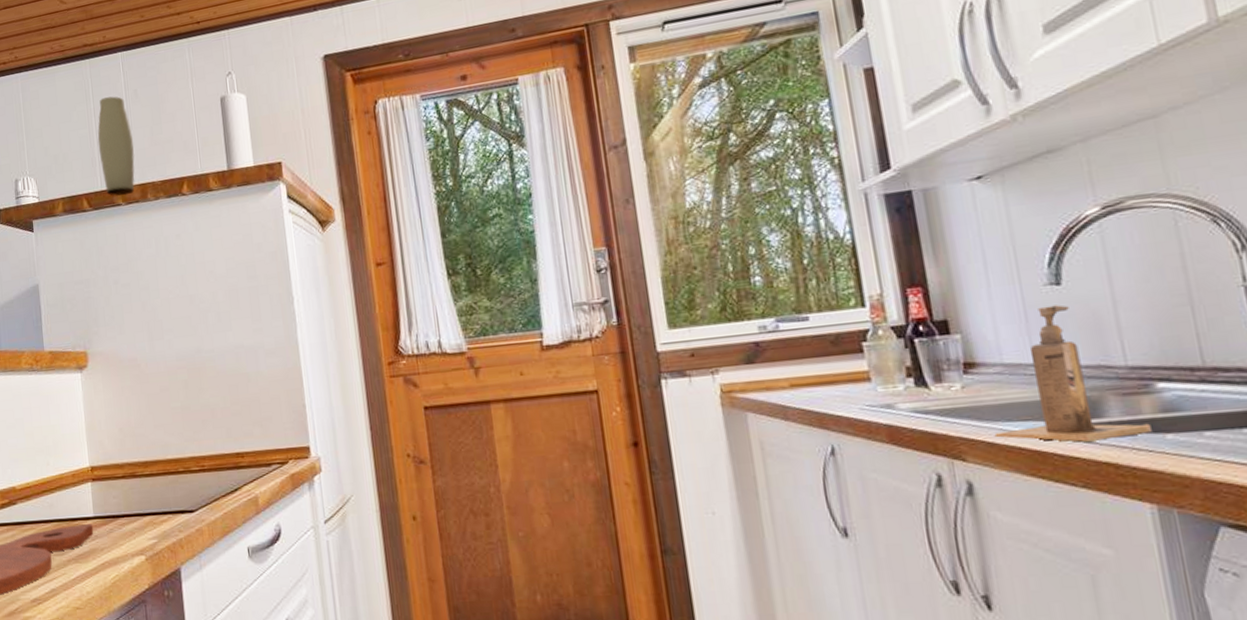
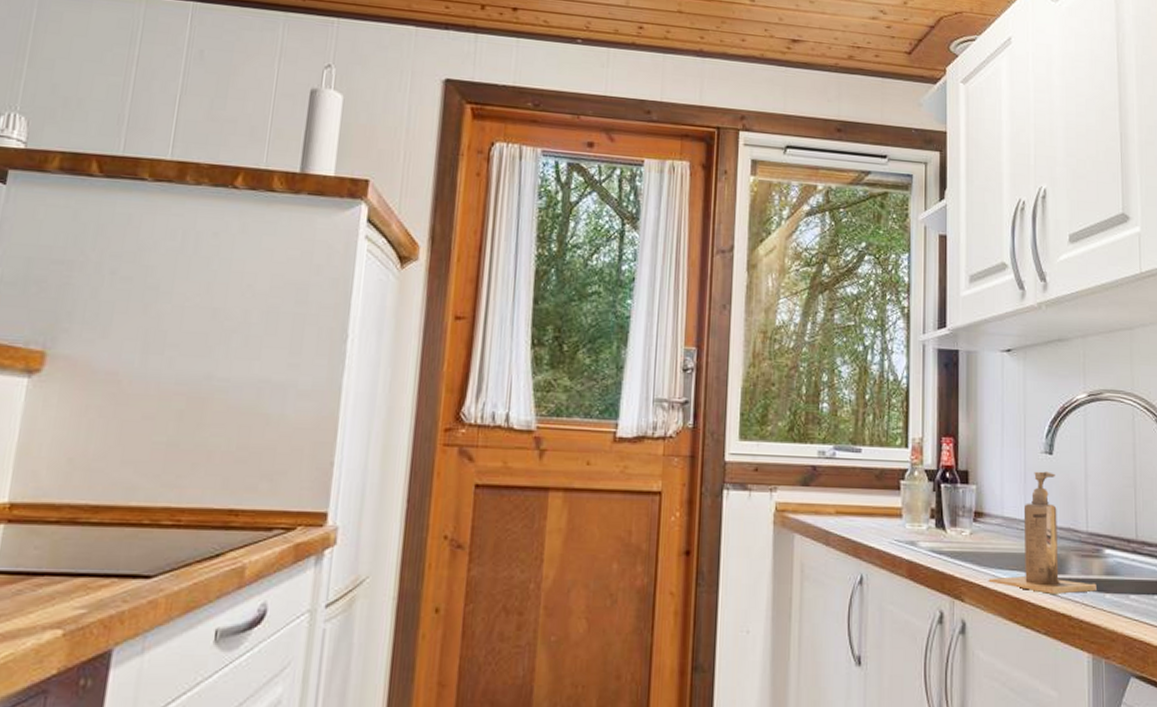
vase: present [97,96,135,196] -> none [128,47,185,171]

